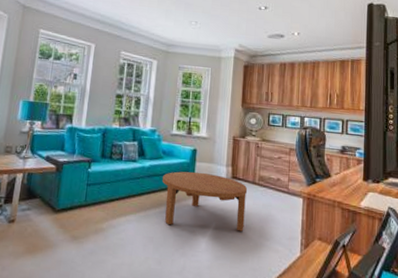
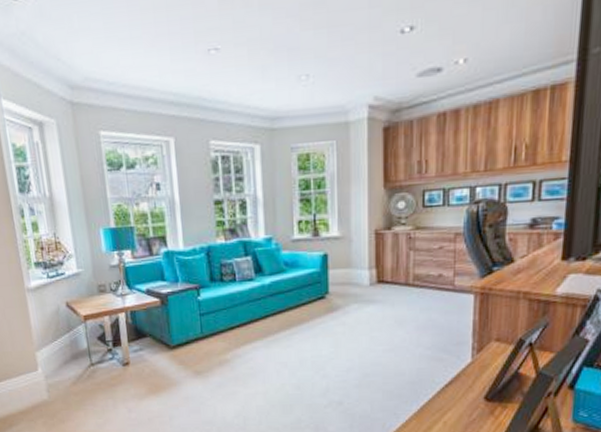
coffee table: present [162,171,248,232] -> none [289,281,399,347]

